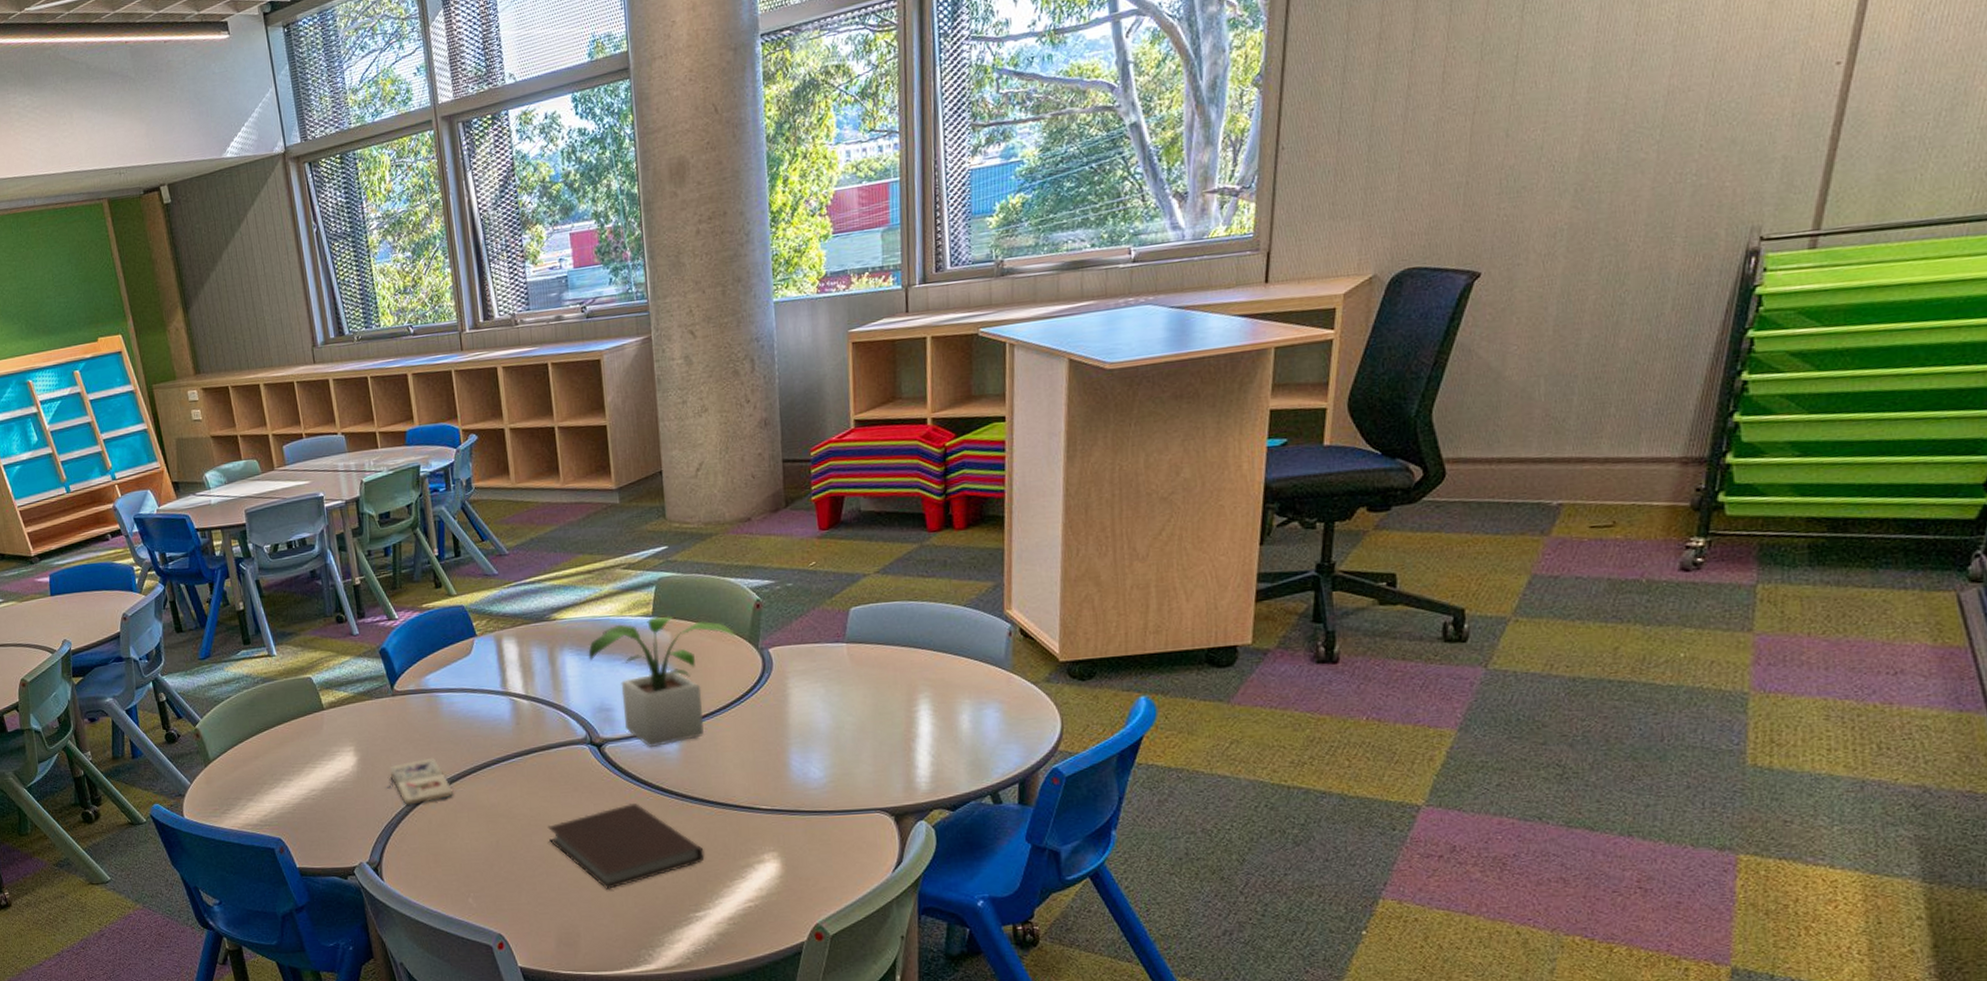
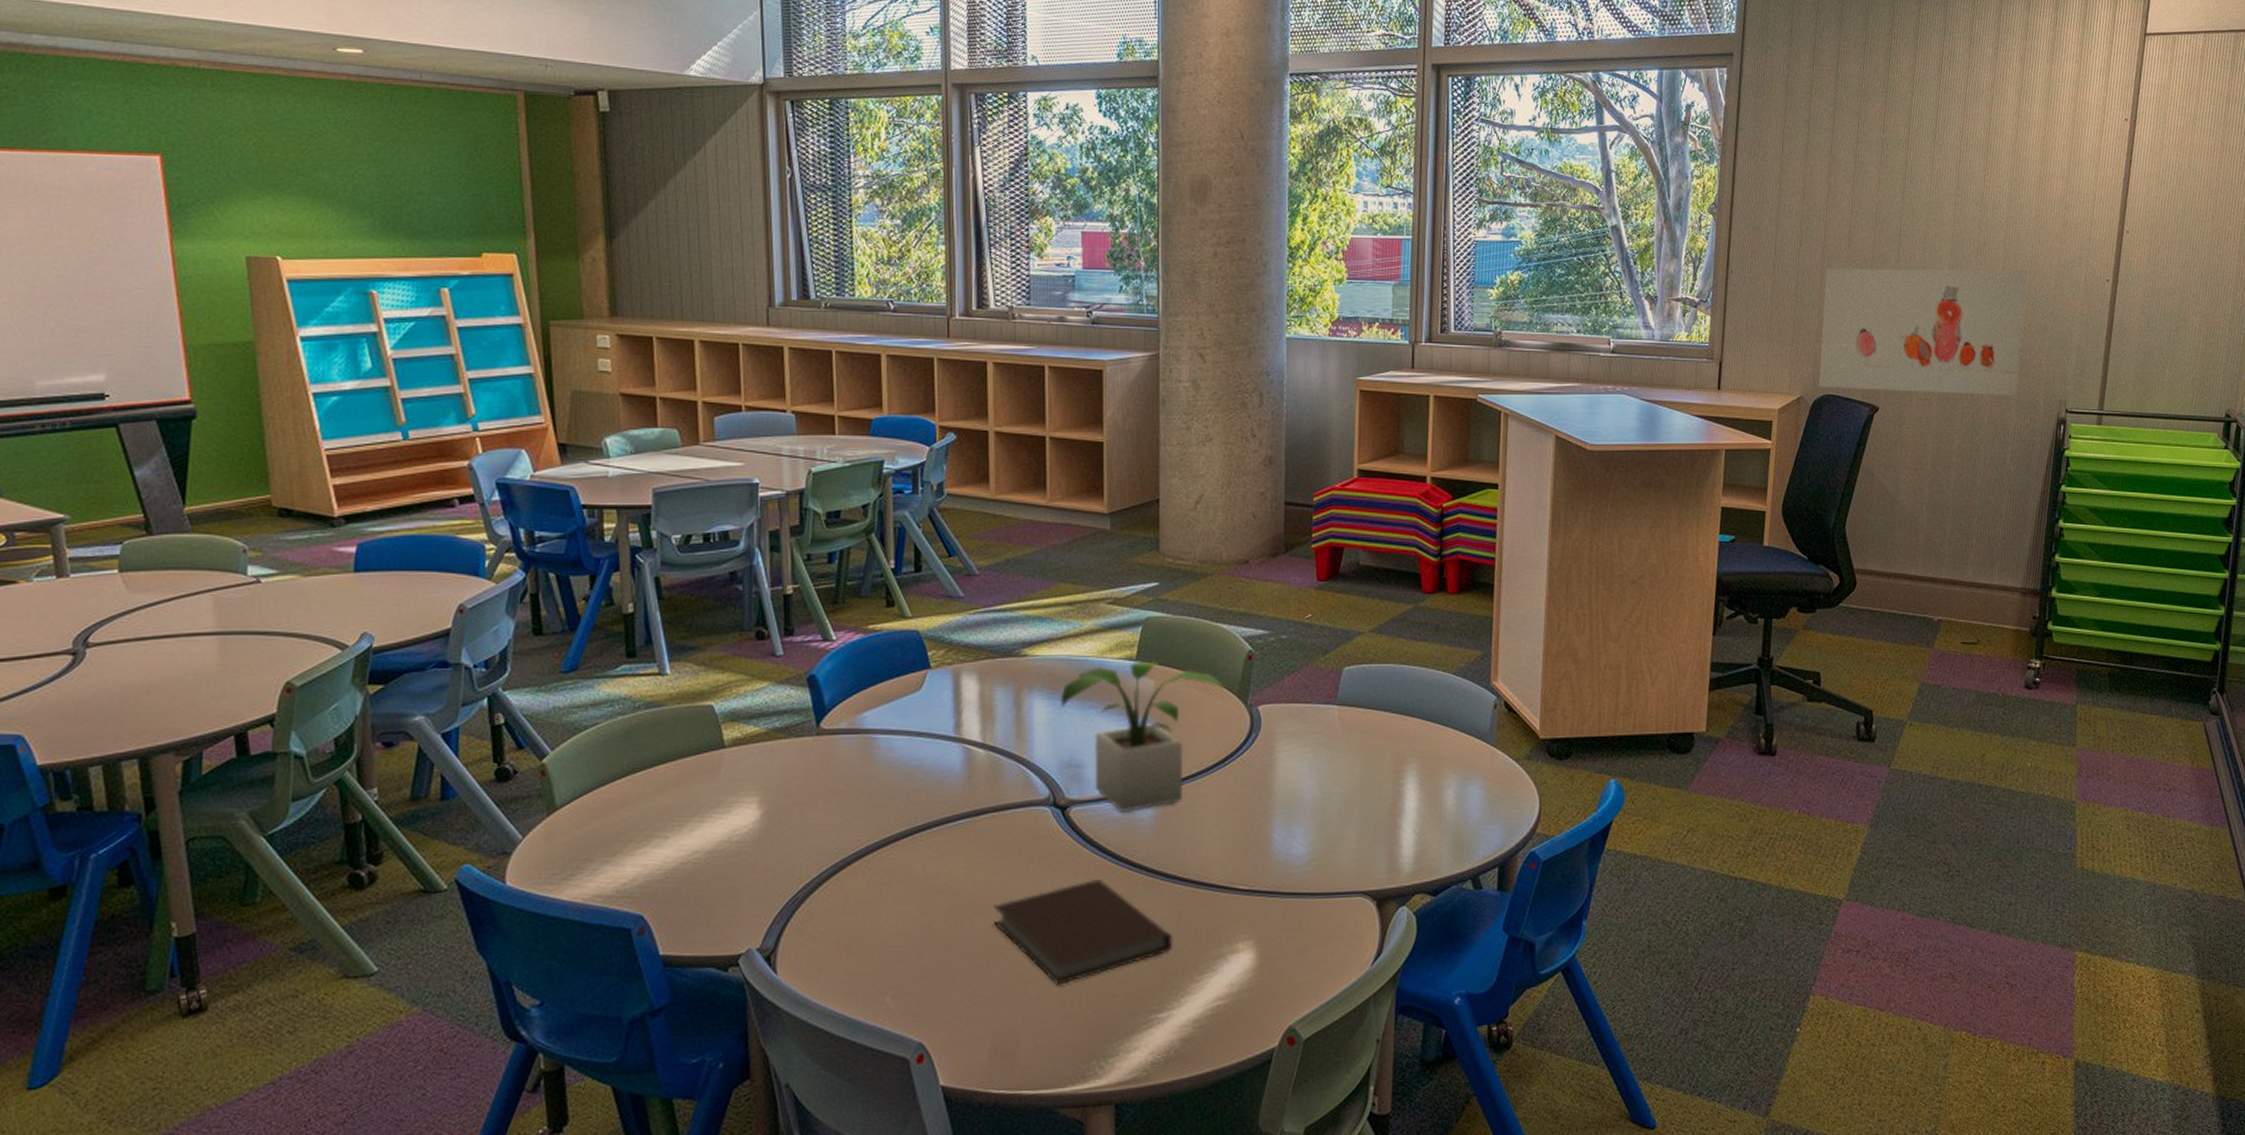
paperback book: present [387,757,454,805] -> none [796,815,882,875]
wall art: none [1398,73,1709,262] -> present [1818,268,2028,397]

